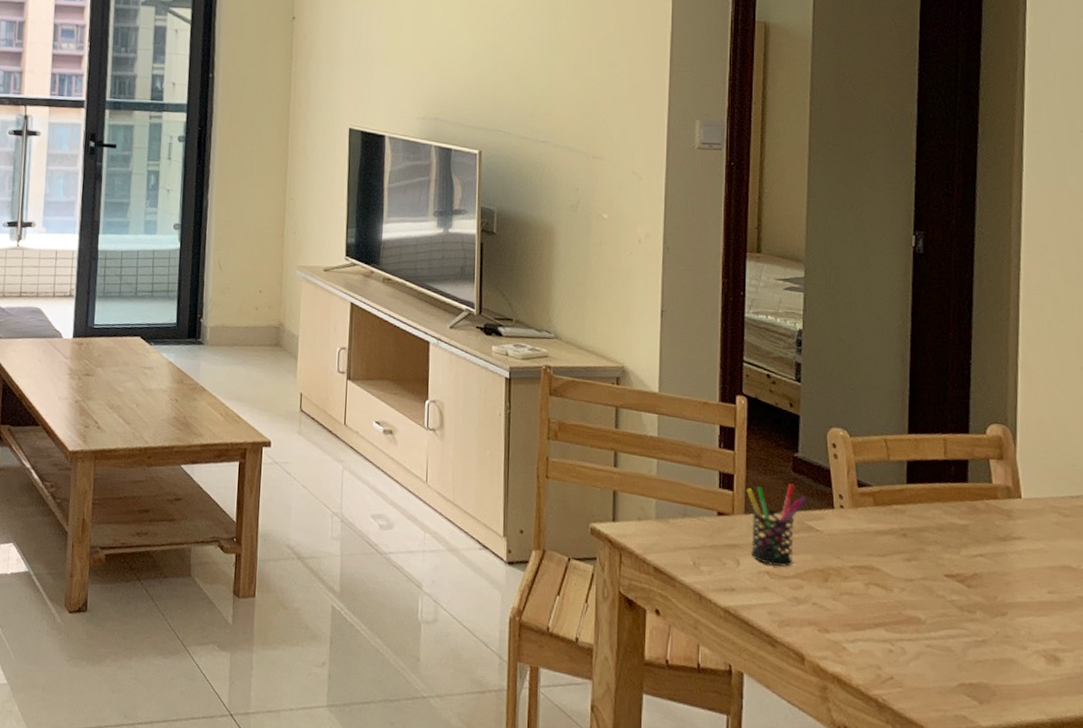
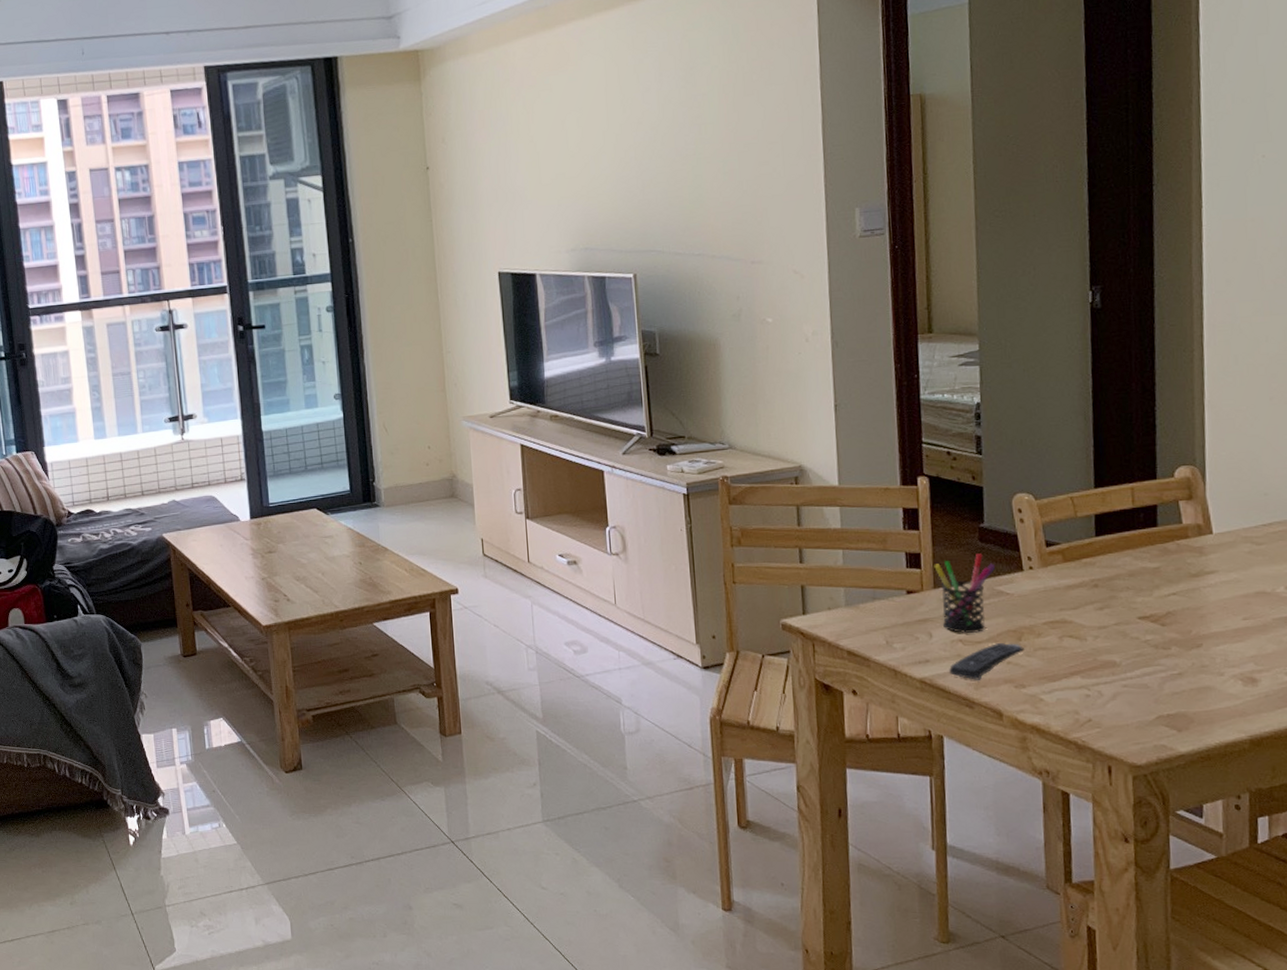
remote control: none [754,581,830,618] -> present [949,643,1024,680]

